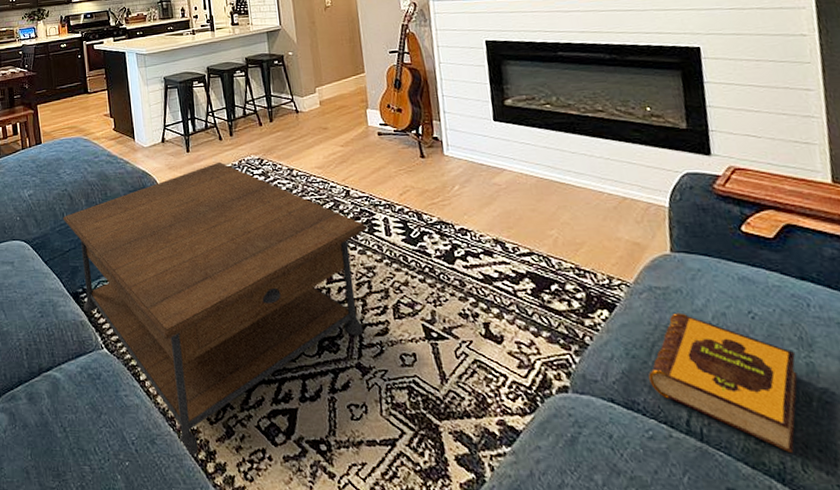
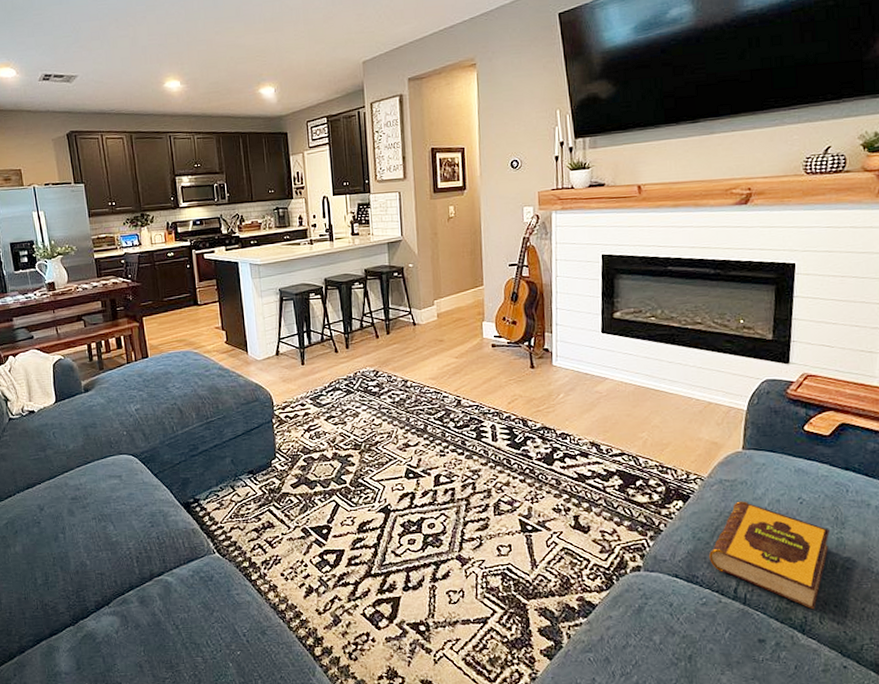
coffee table: present [62,161,368,458] -> none [172,374,476,644]

